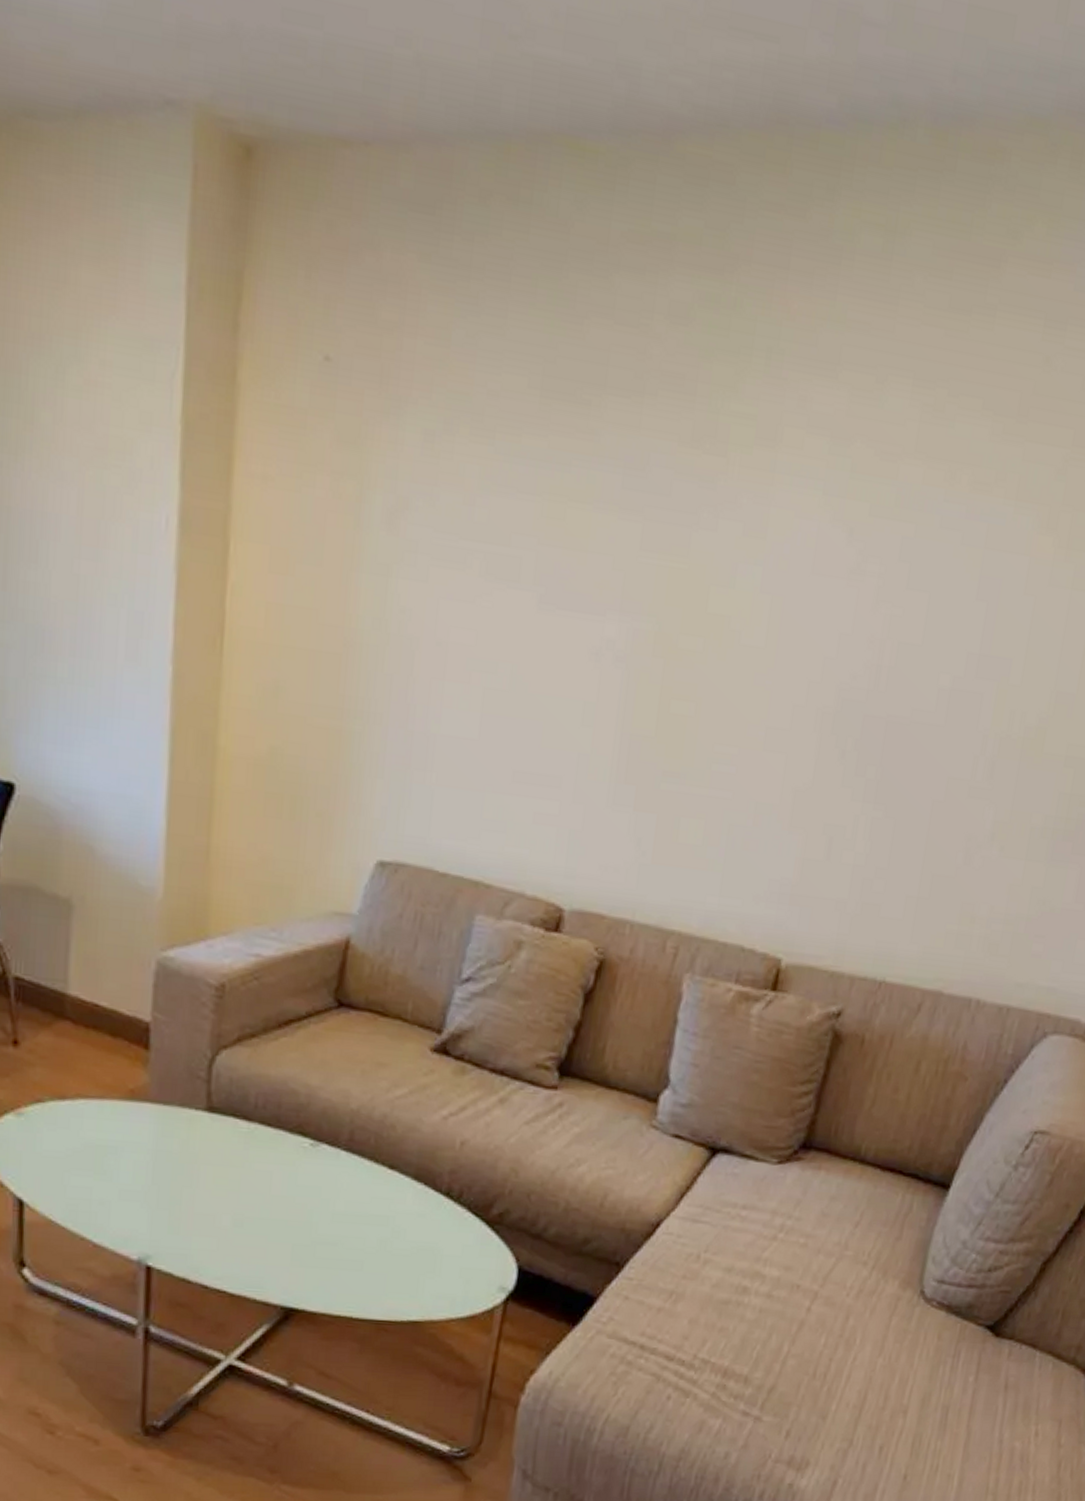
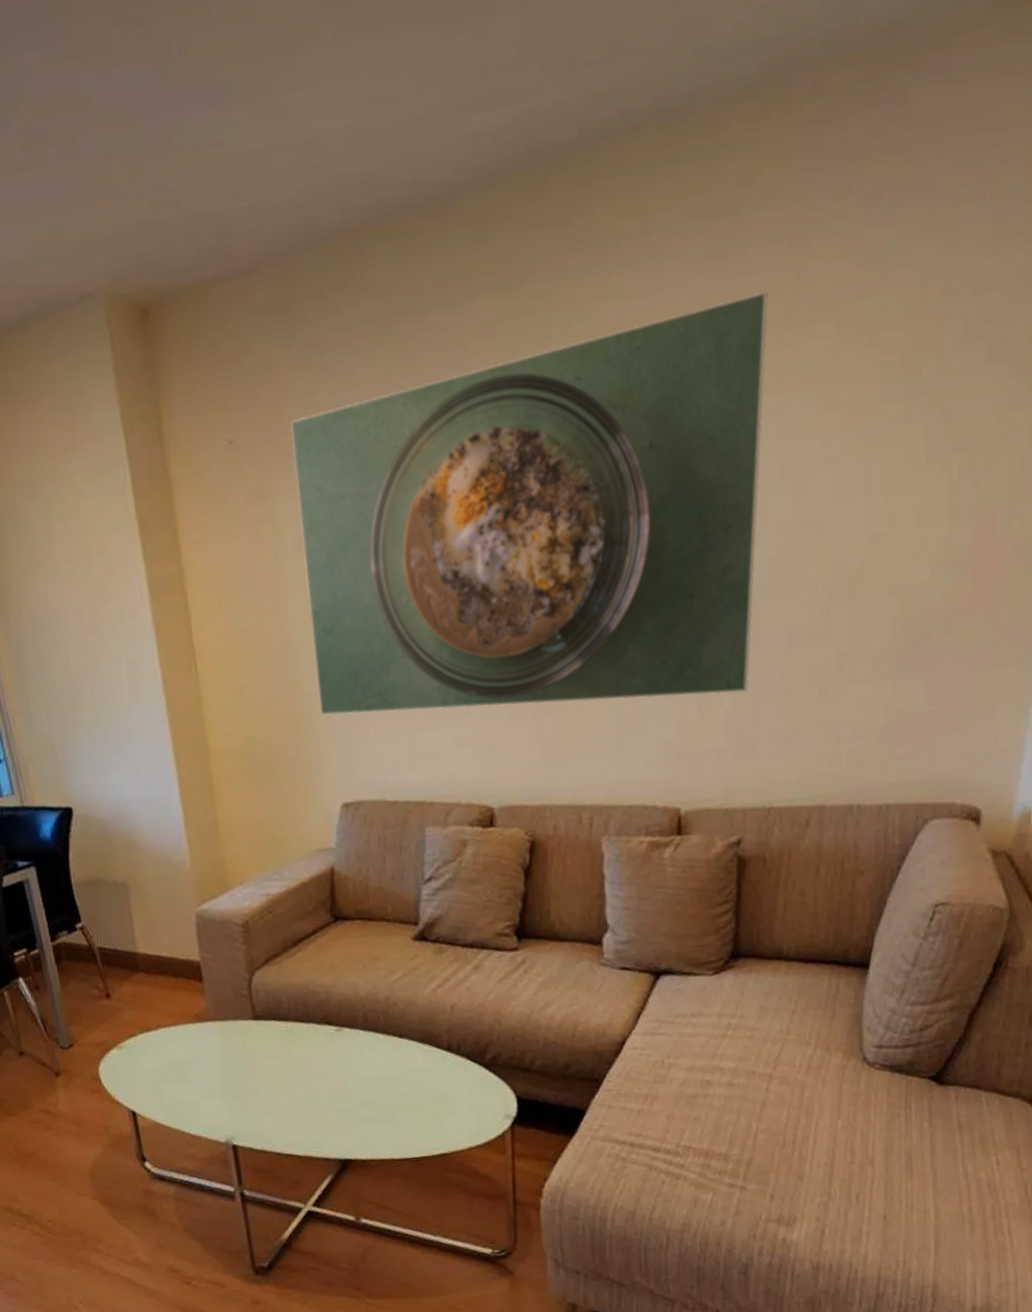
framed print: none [372,353,1009,839] -> present [289,291,768,716]

